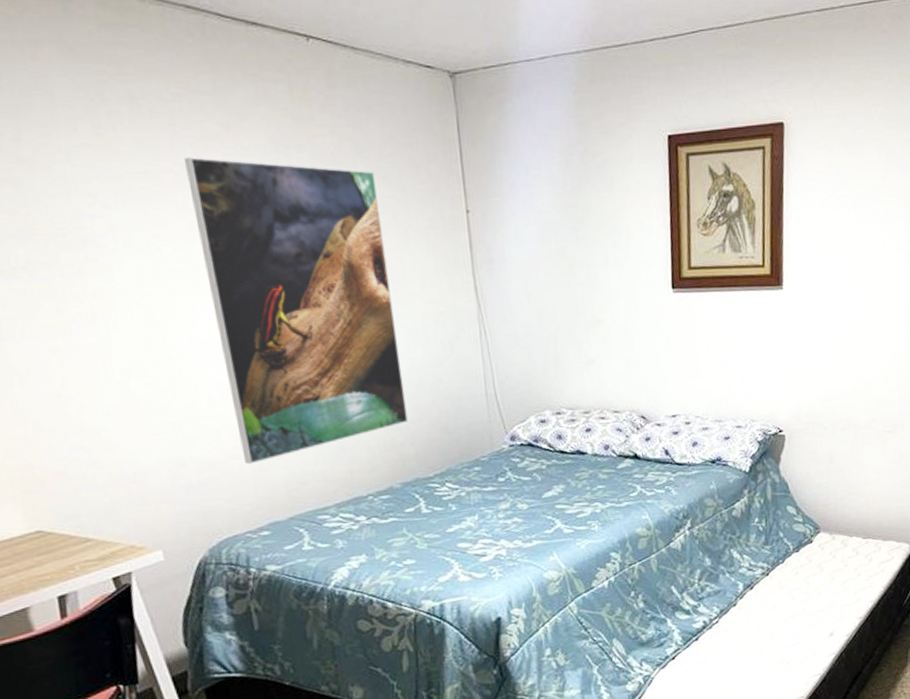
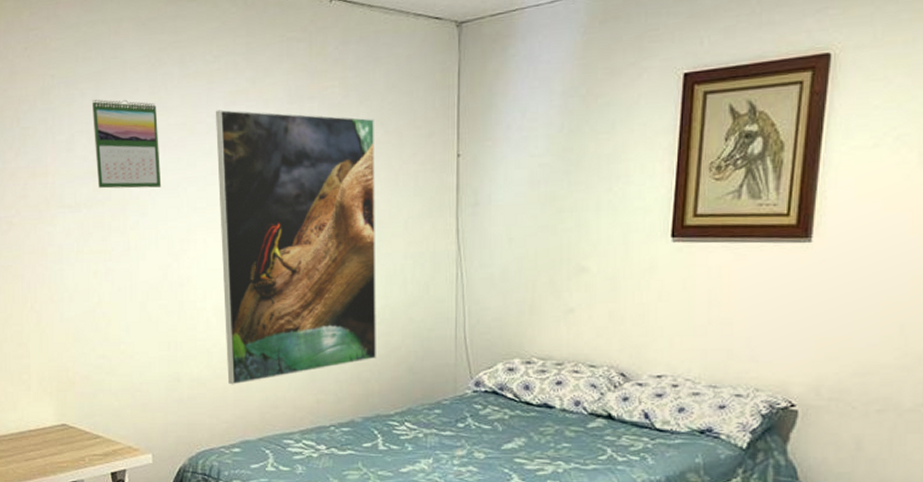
calendar: none [12,140,127,249] -> present [91,99,162,189]

